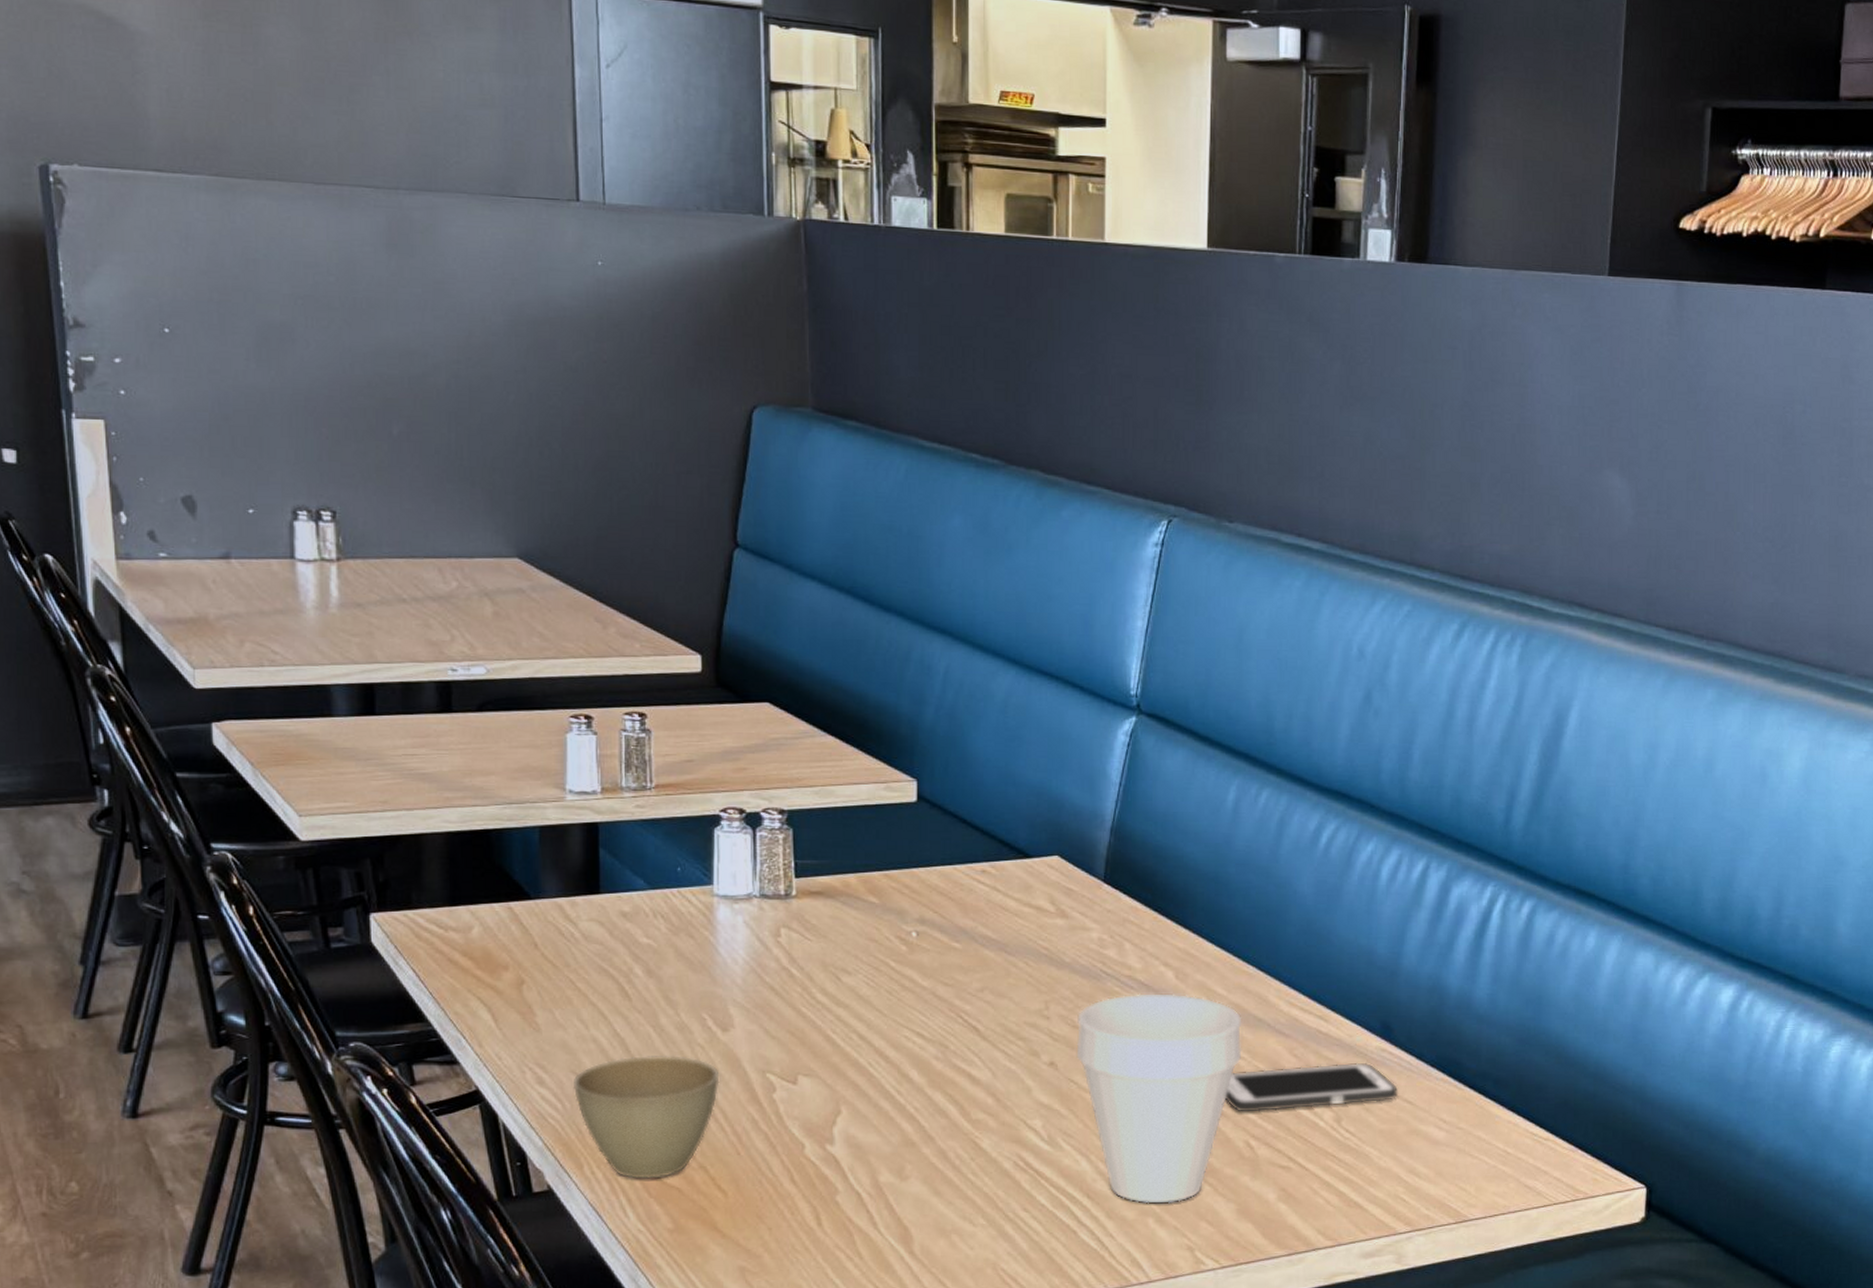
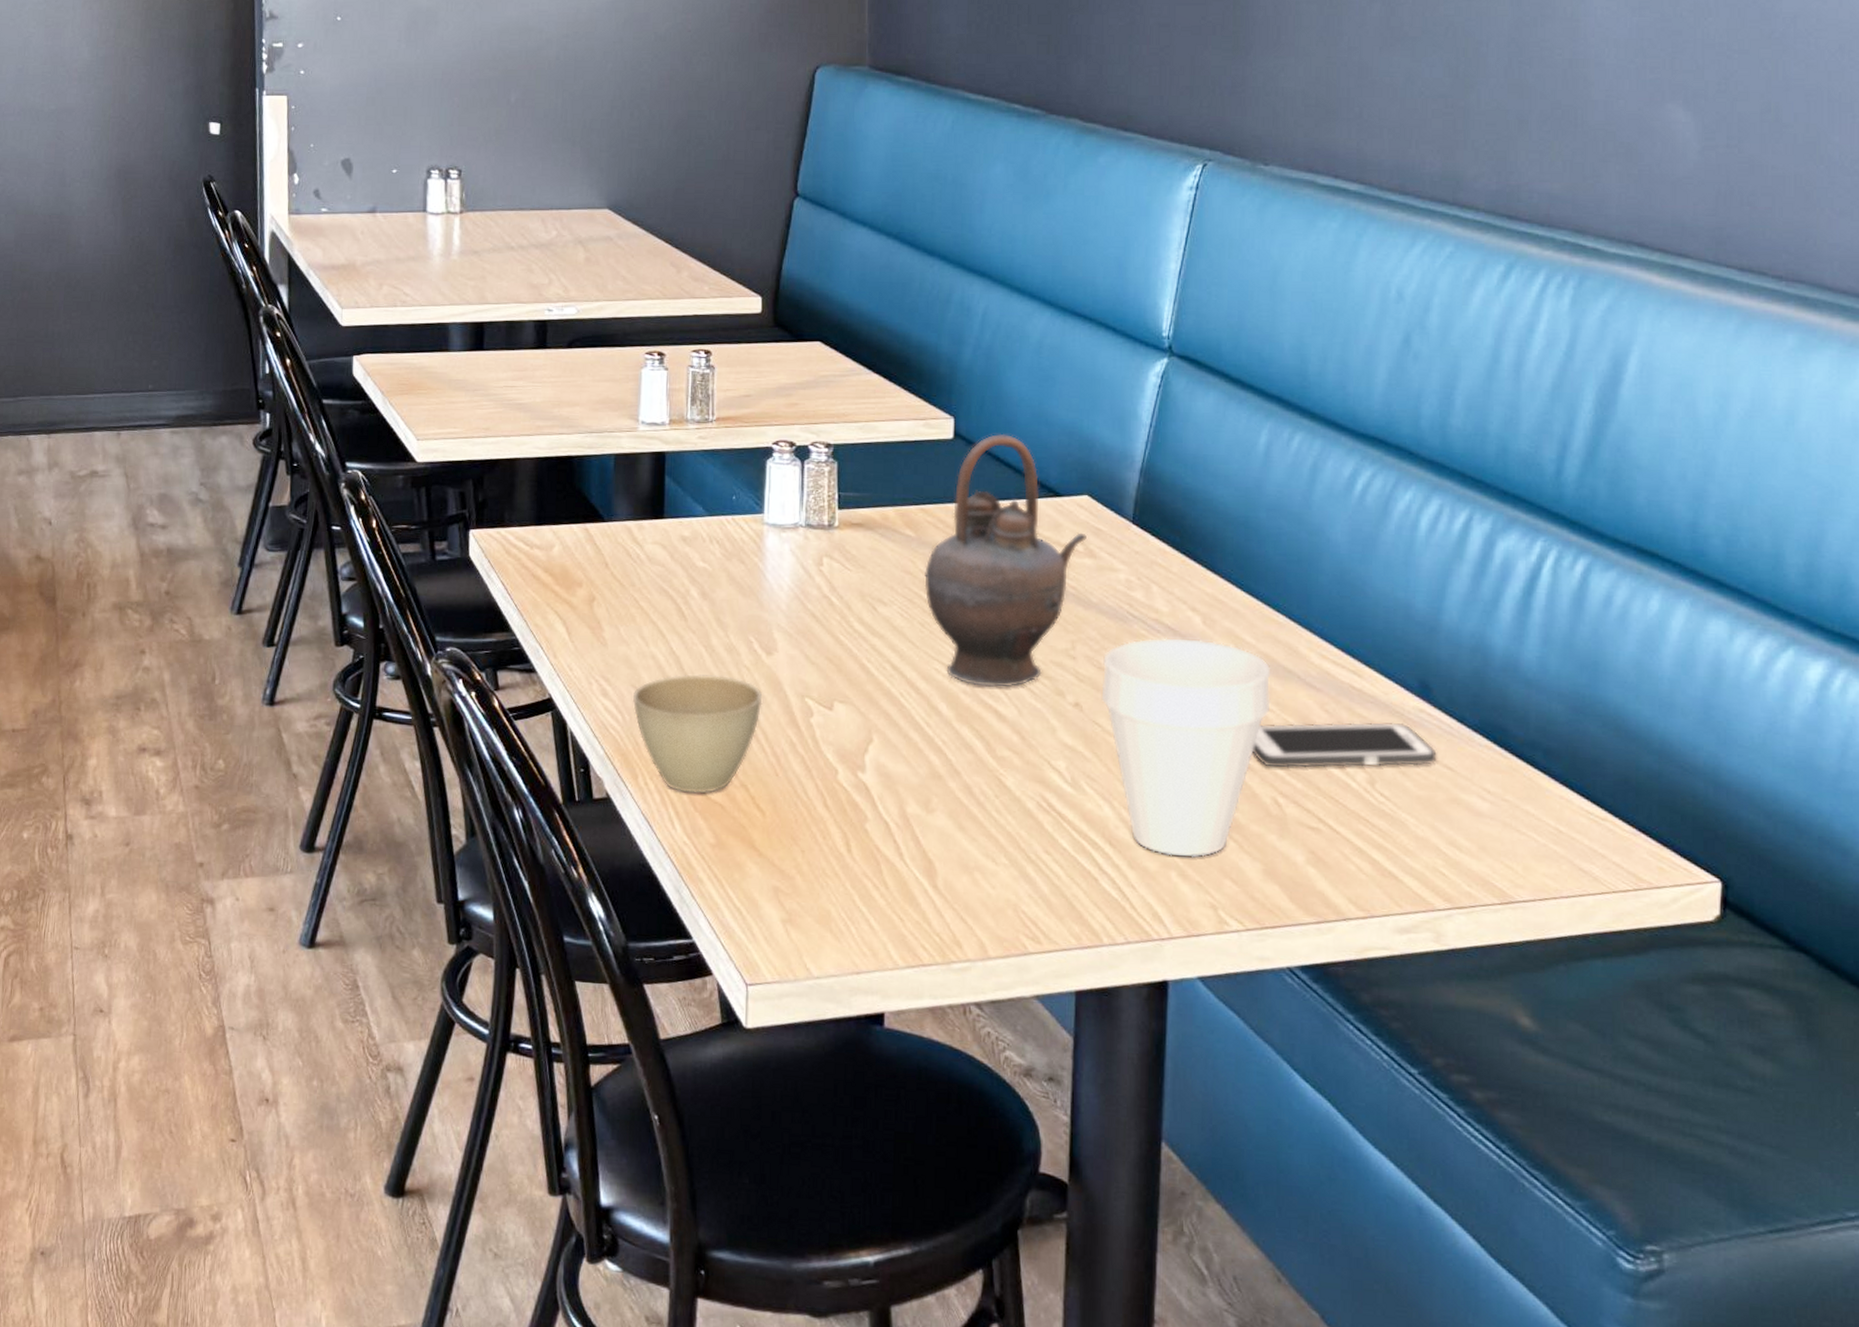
teapot: none [891,796,1058,1051] -> present [924,434,1087,688]

